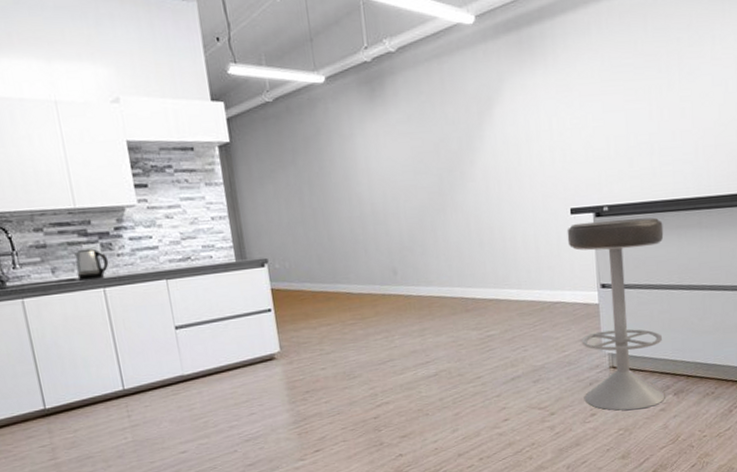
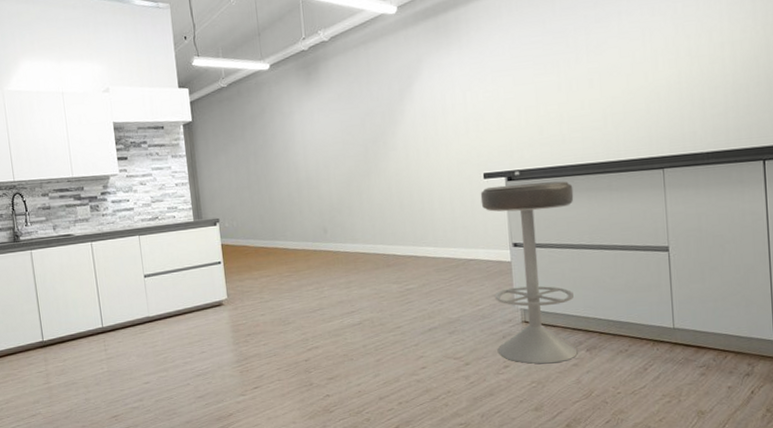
kettle: present [74,248,109,282] -> none [70,209,96,237]

